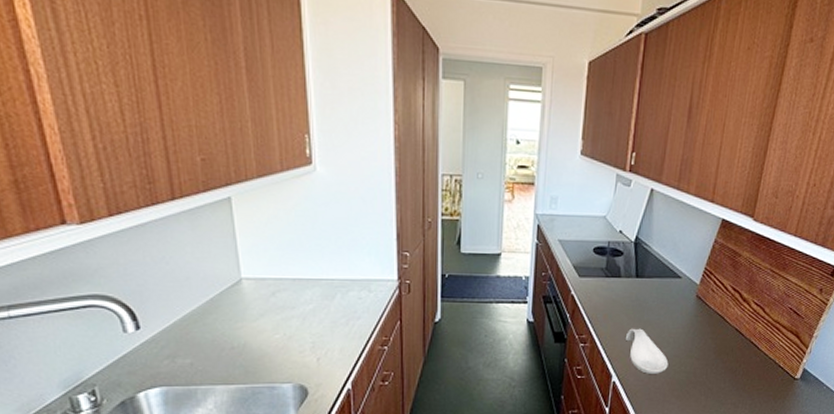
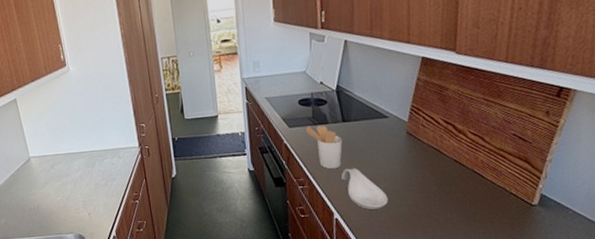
utensil holder: none [597,277,632,328] -> present [306,125,342,170]

